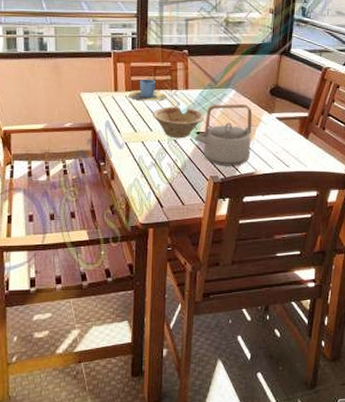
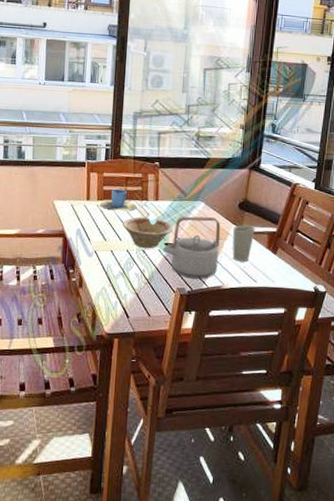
cup: none [264,111,287,148] -> present [232,225,255,262]

